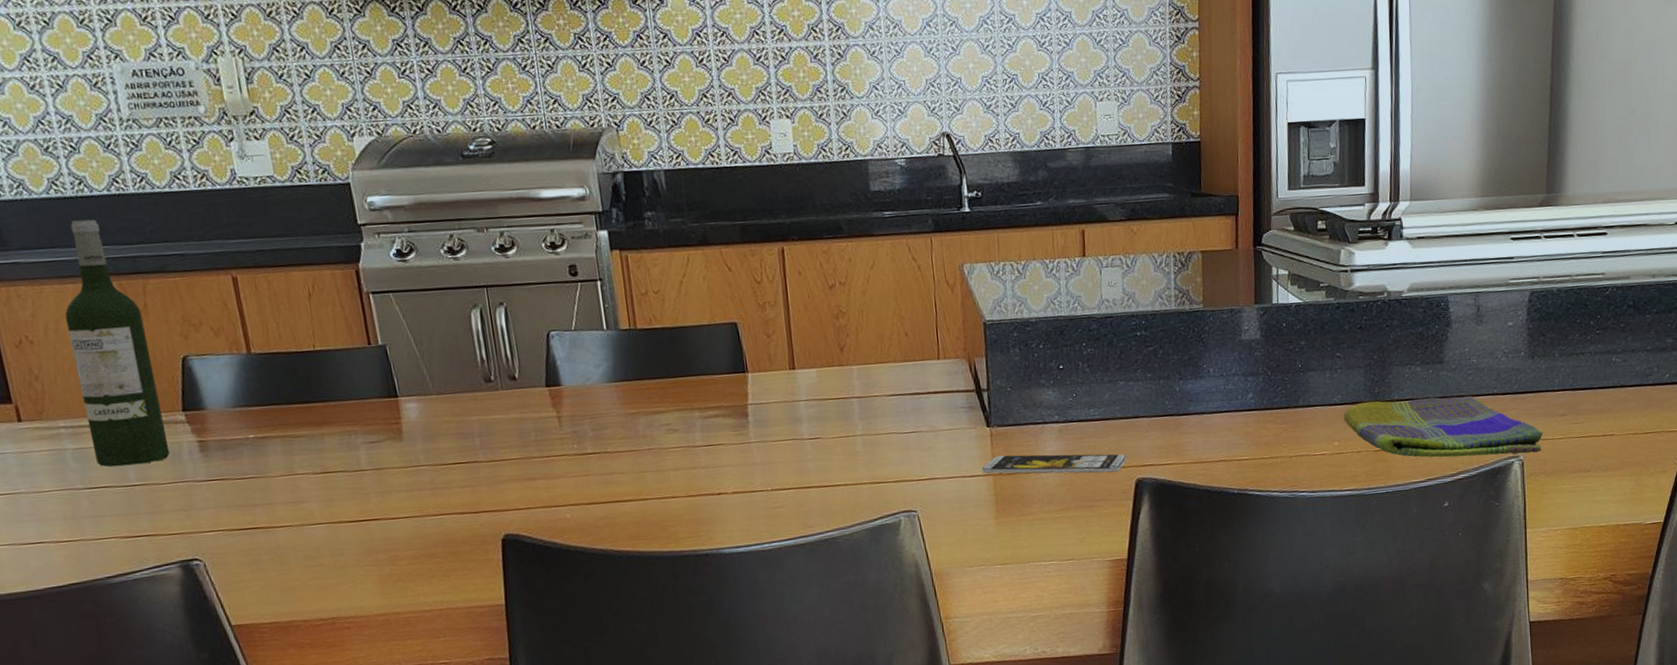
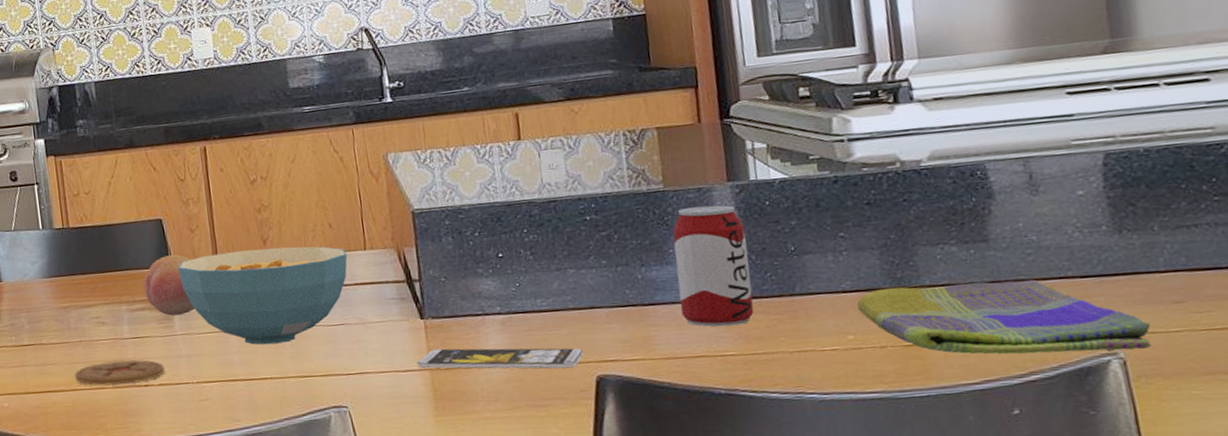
coaster: none [643,468,739,495] -> present [75,360,165,386]
fruit: none [717,359,771,423] -> present [144,254,195,316]
cereal bowl: none [753,354,922,453] -> present [178,246,348,345]
beverage can: none [1207,325,1266,435] -> present [673,205,754,327]

